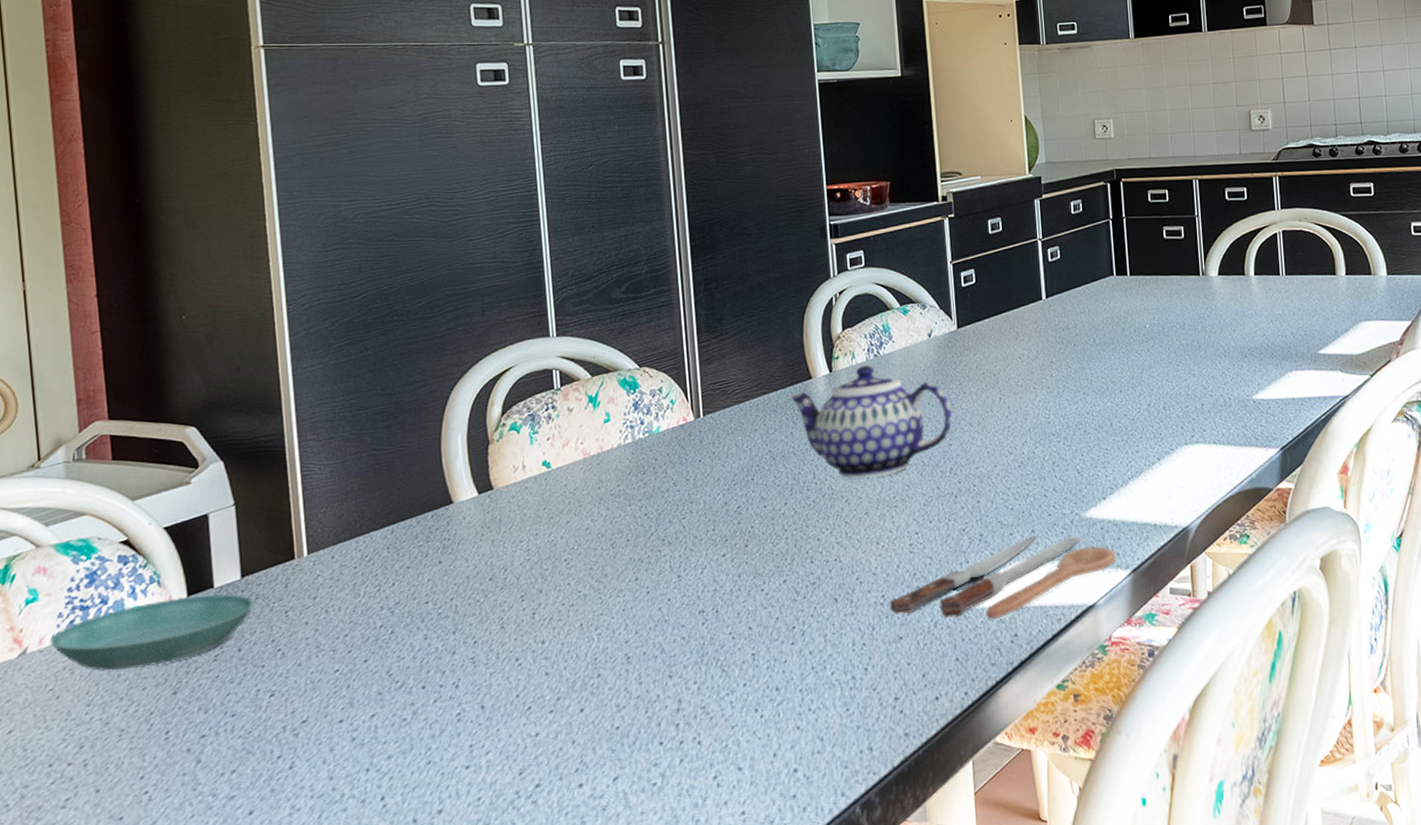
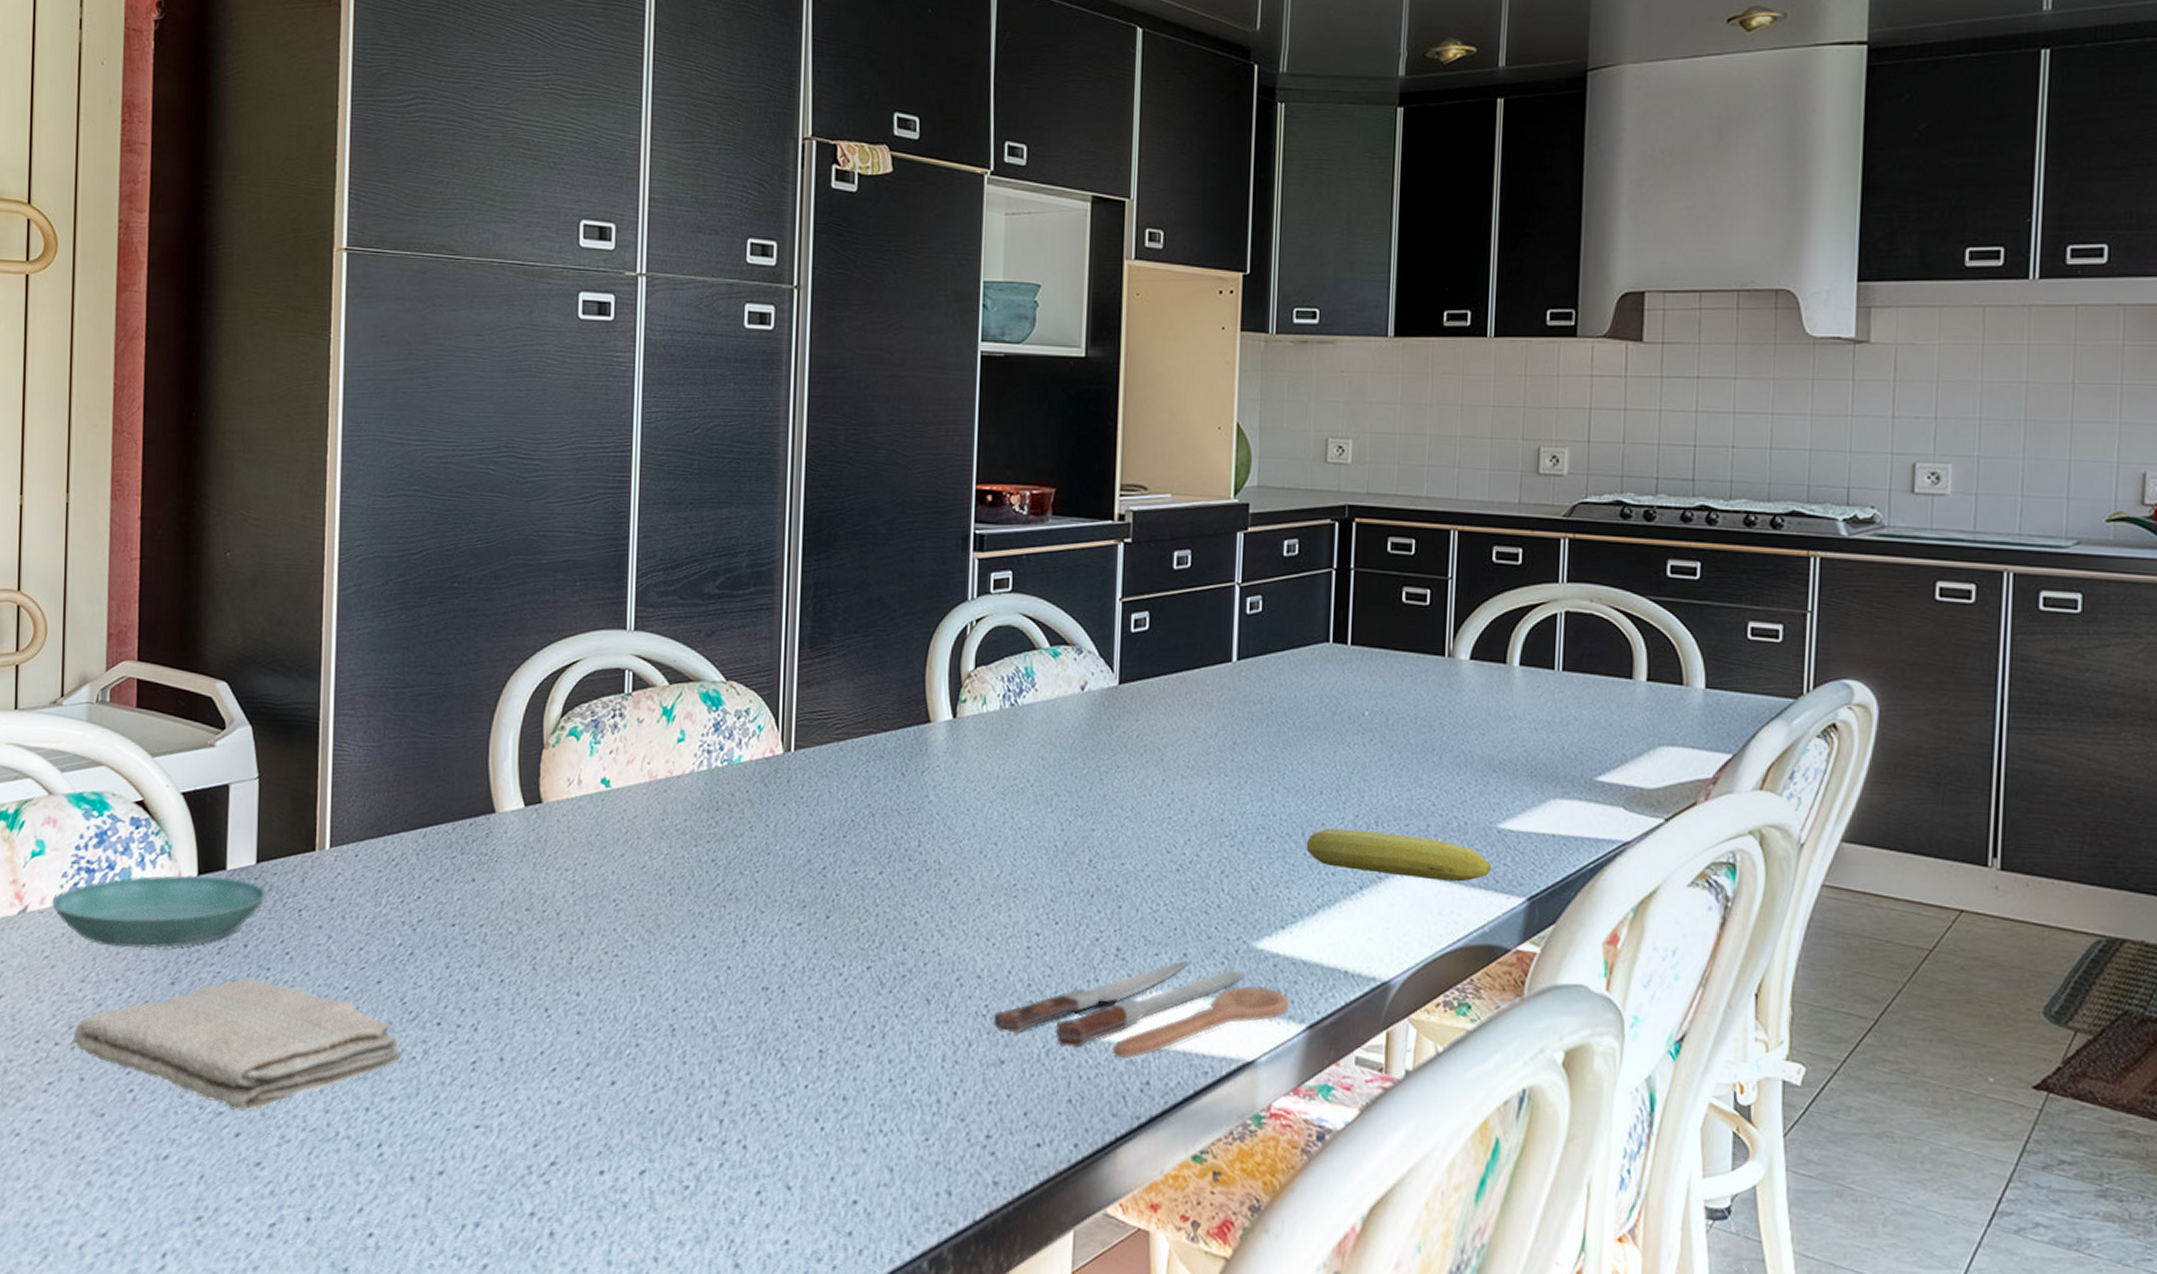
washcloth: none [84,676,395,792] -> present [72,978,404,1112]
teapot: present [789,365,952,479] -> none [901,714,1099,857]
fruit: none [1114,414,1252,447] -> present [1306,828,1491,882]

